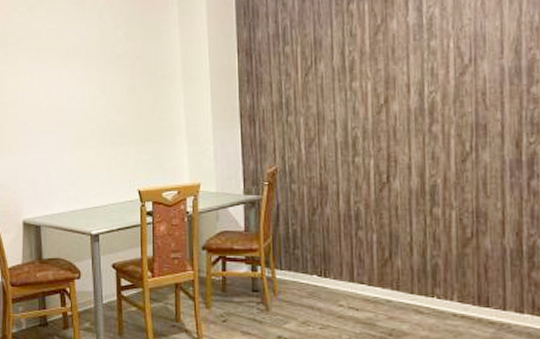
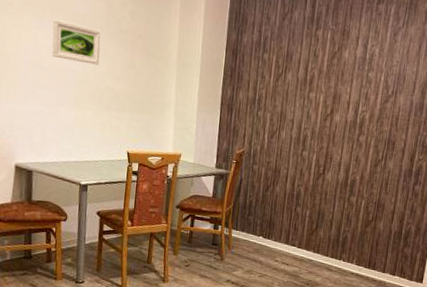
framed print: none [48,58,99,99] -> present [52,19,101,65]

